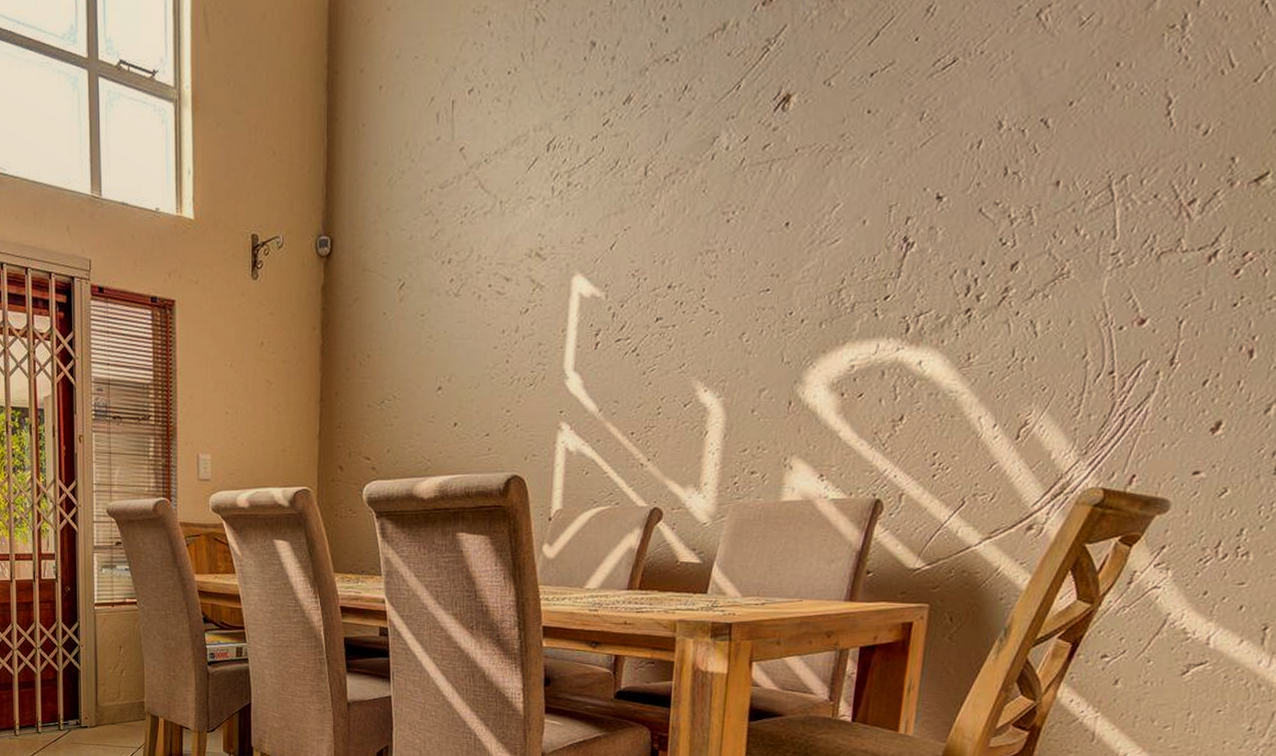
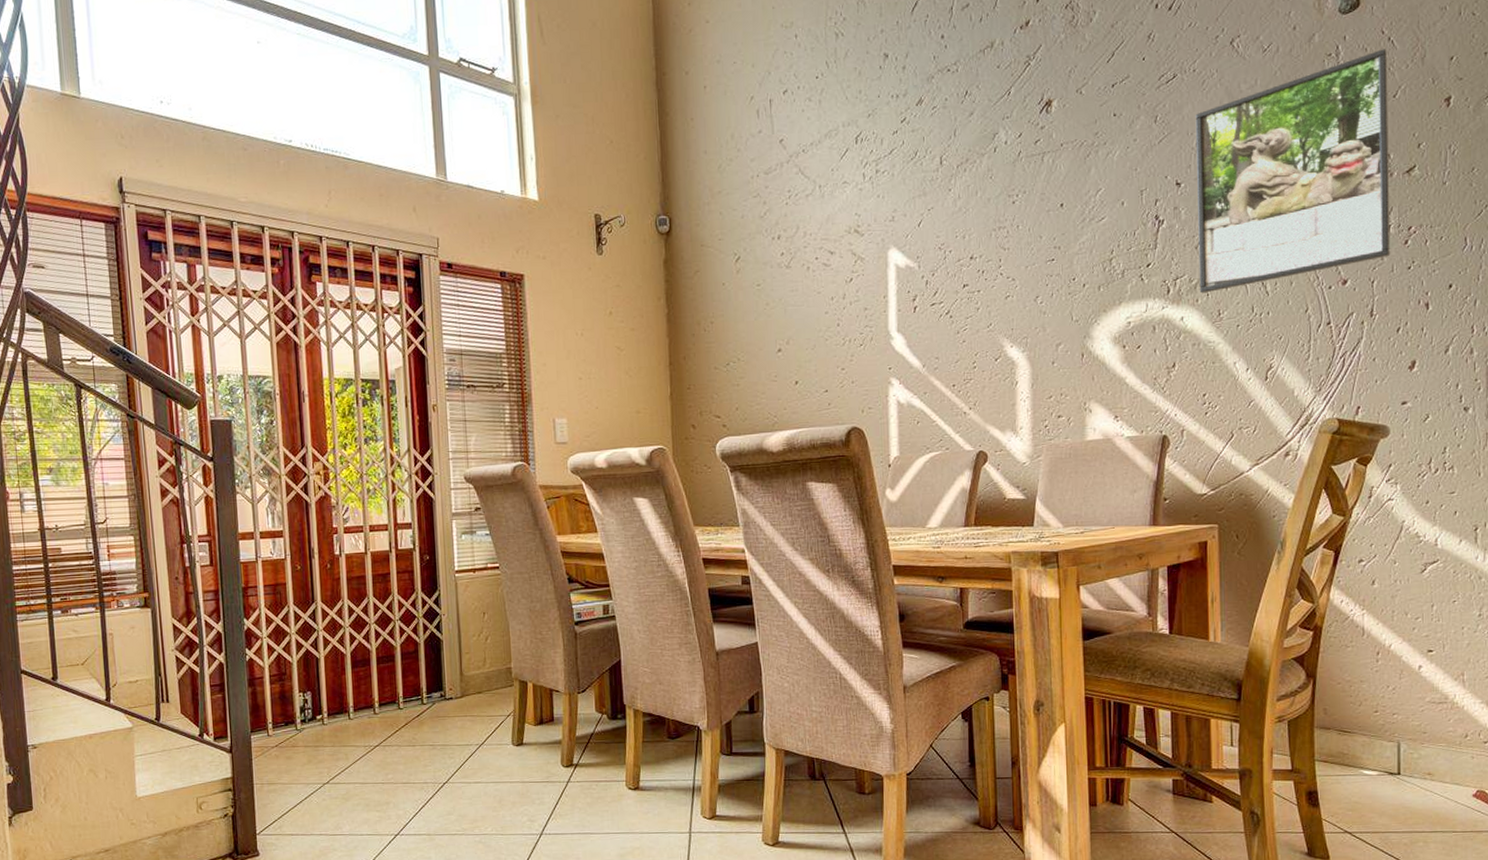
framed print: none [947,16,1257,333] -> present [1195,49,1391,294]

